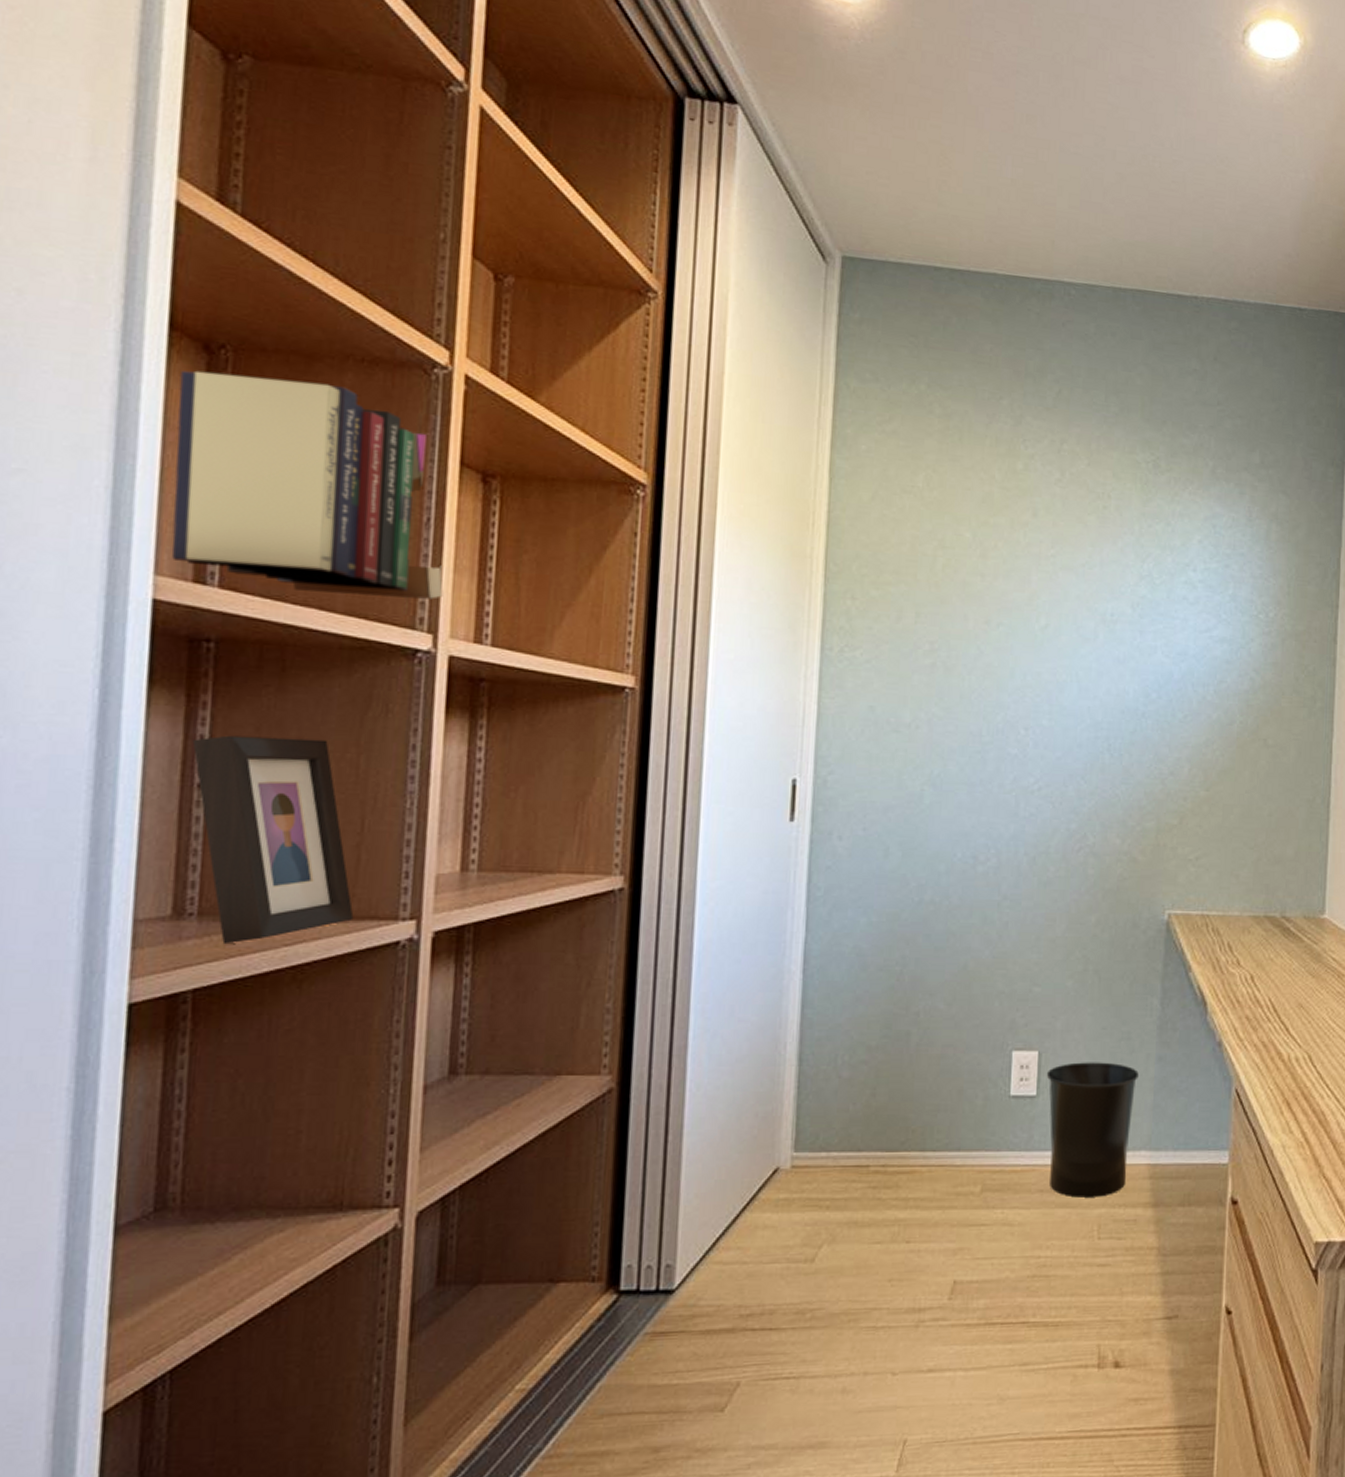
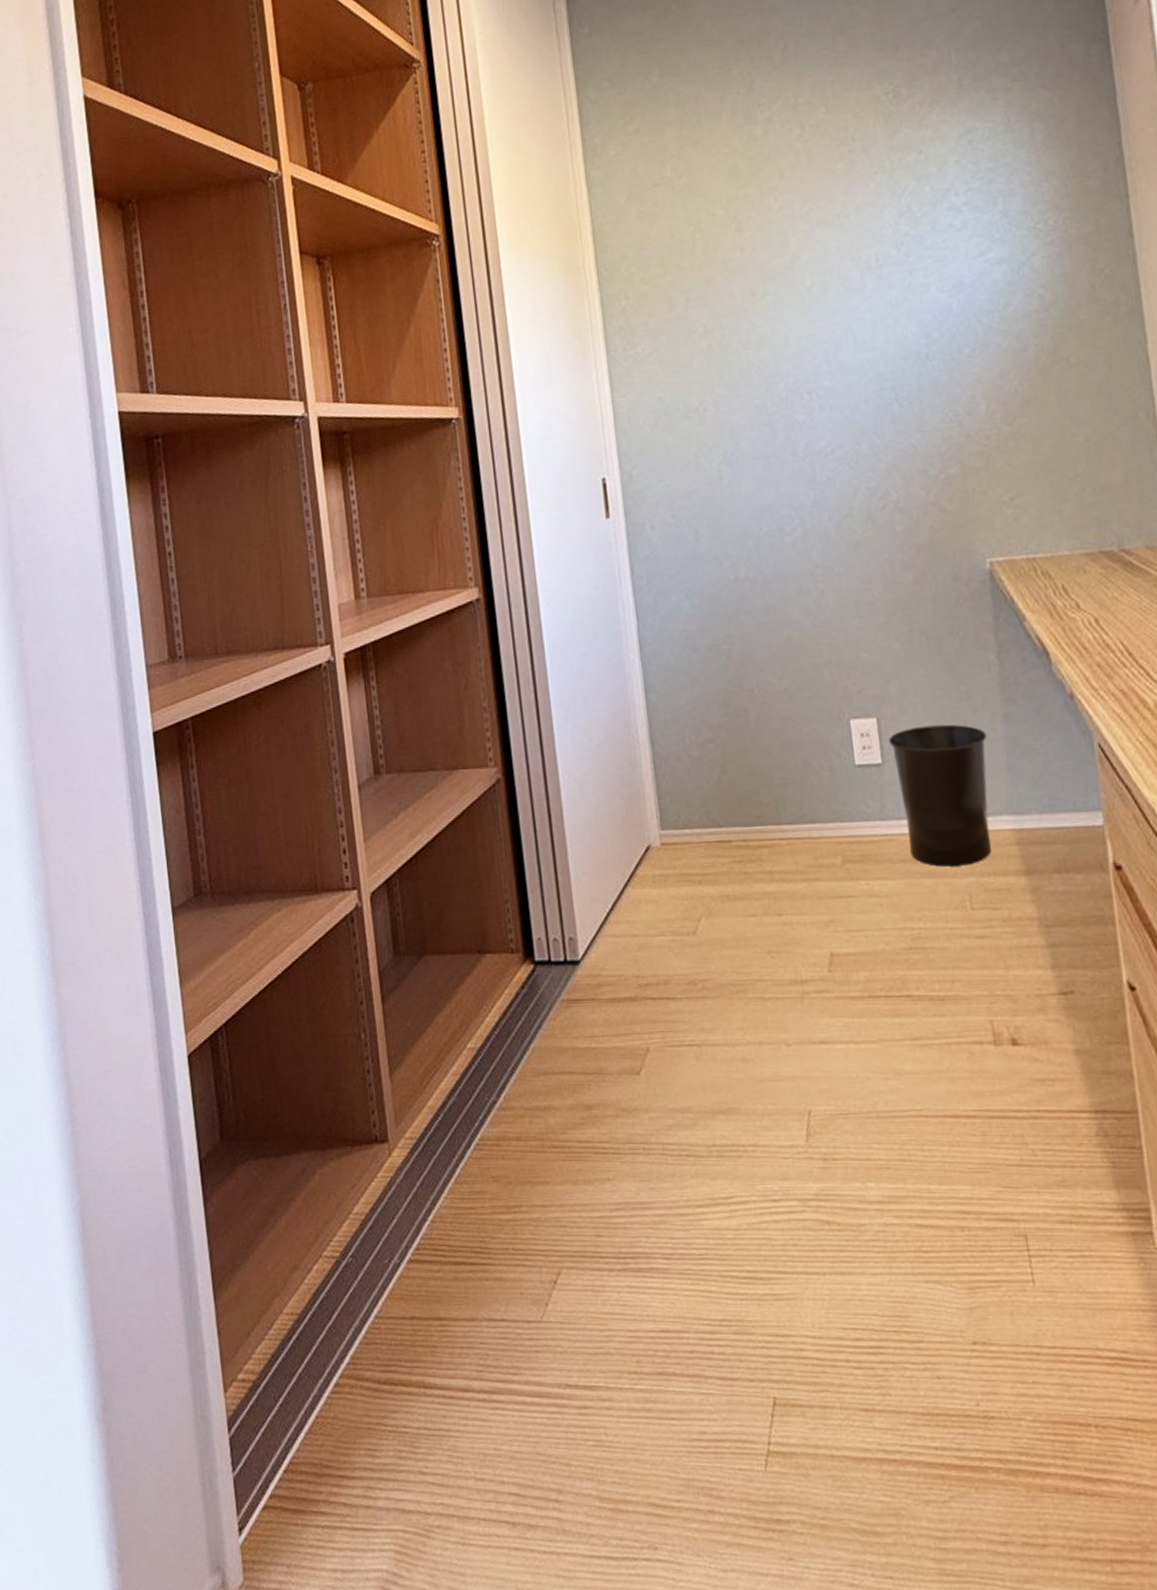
books: present [171,370,444,600] -> none [107,210,305,385]
picture frame: present [192,735,354,945] -> none [160,503,287,679]

